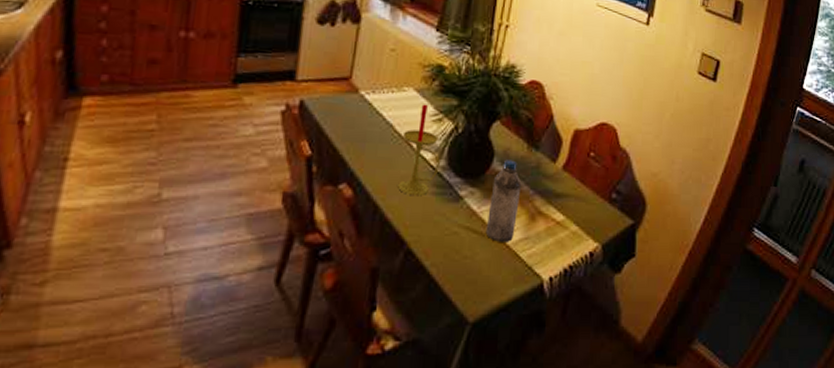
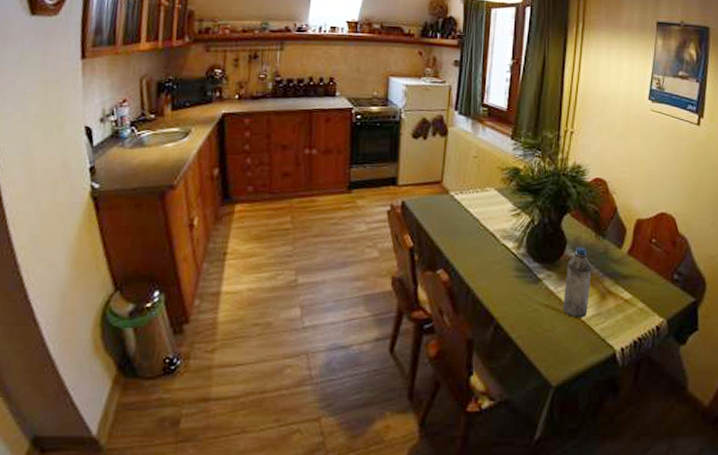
candle: present [398,104,440,195] -> none [486,201,520,278]

